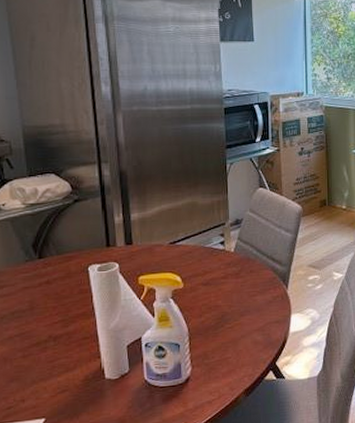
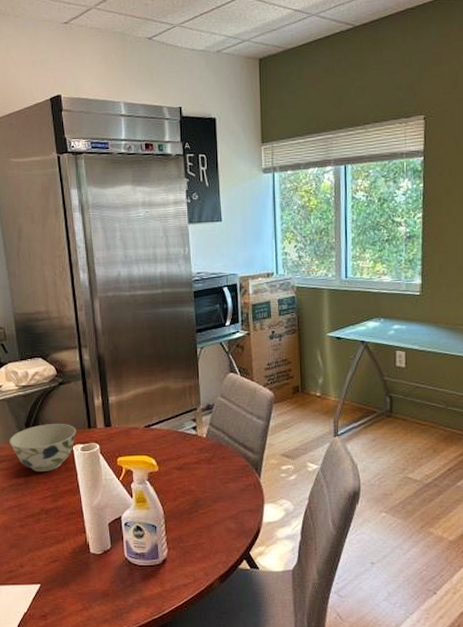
bowl: none [12,243,93,297] -> present [9,424,76,473]

